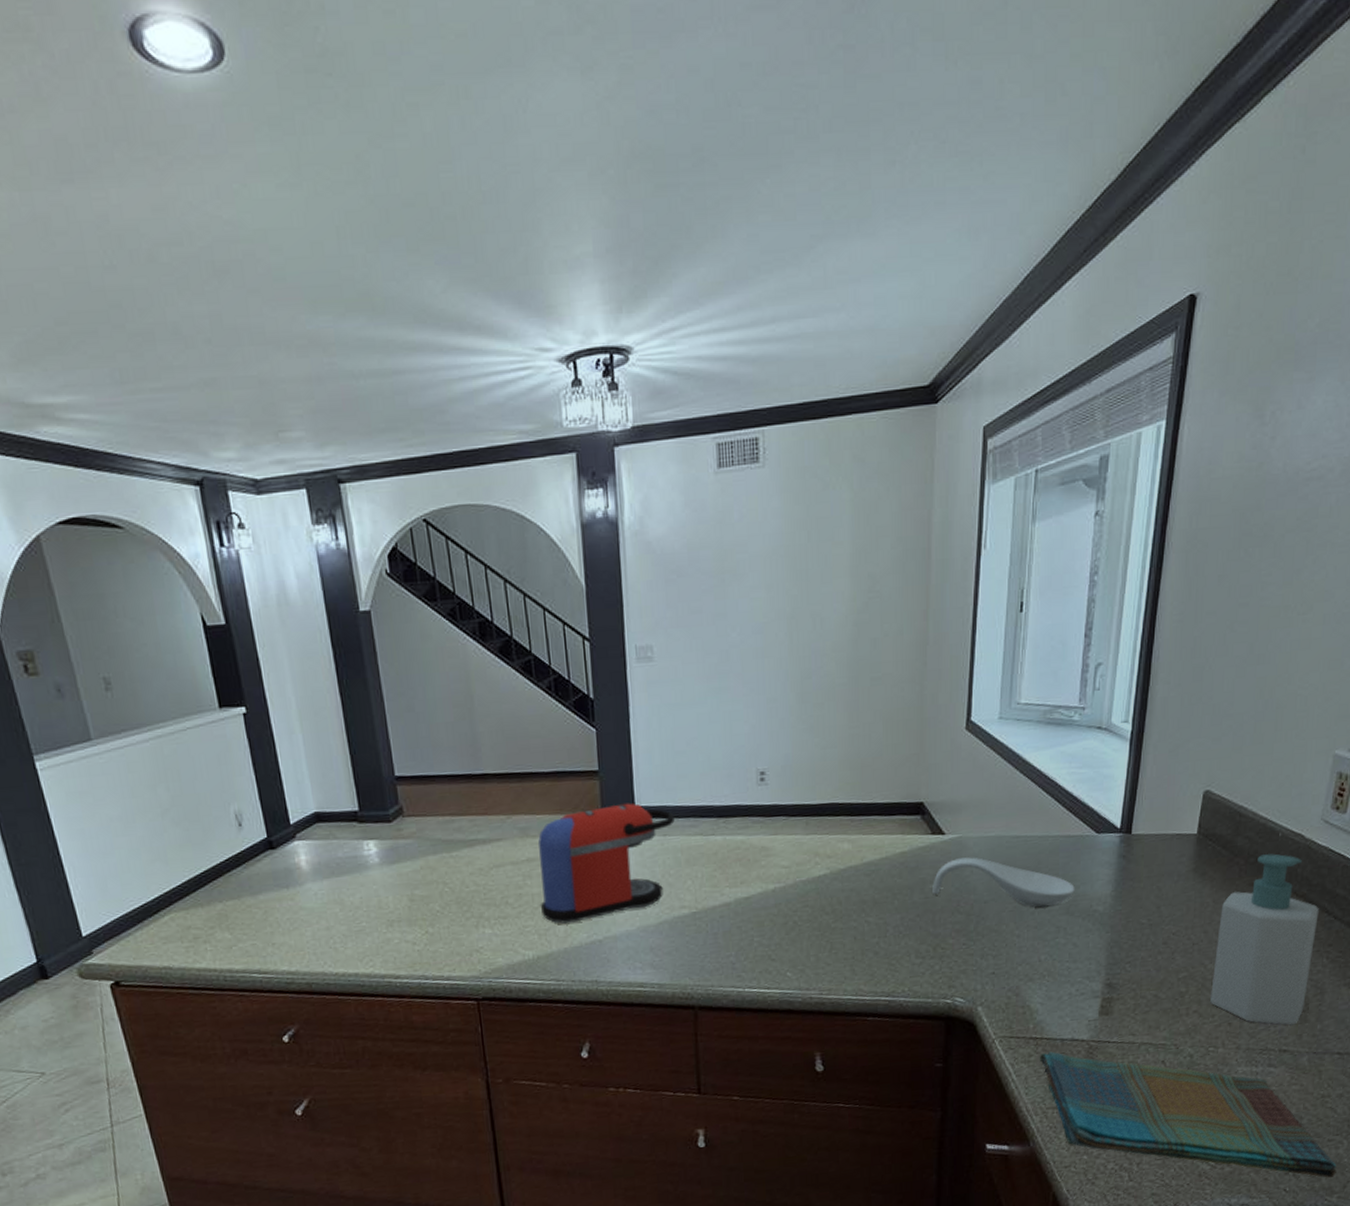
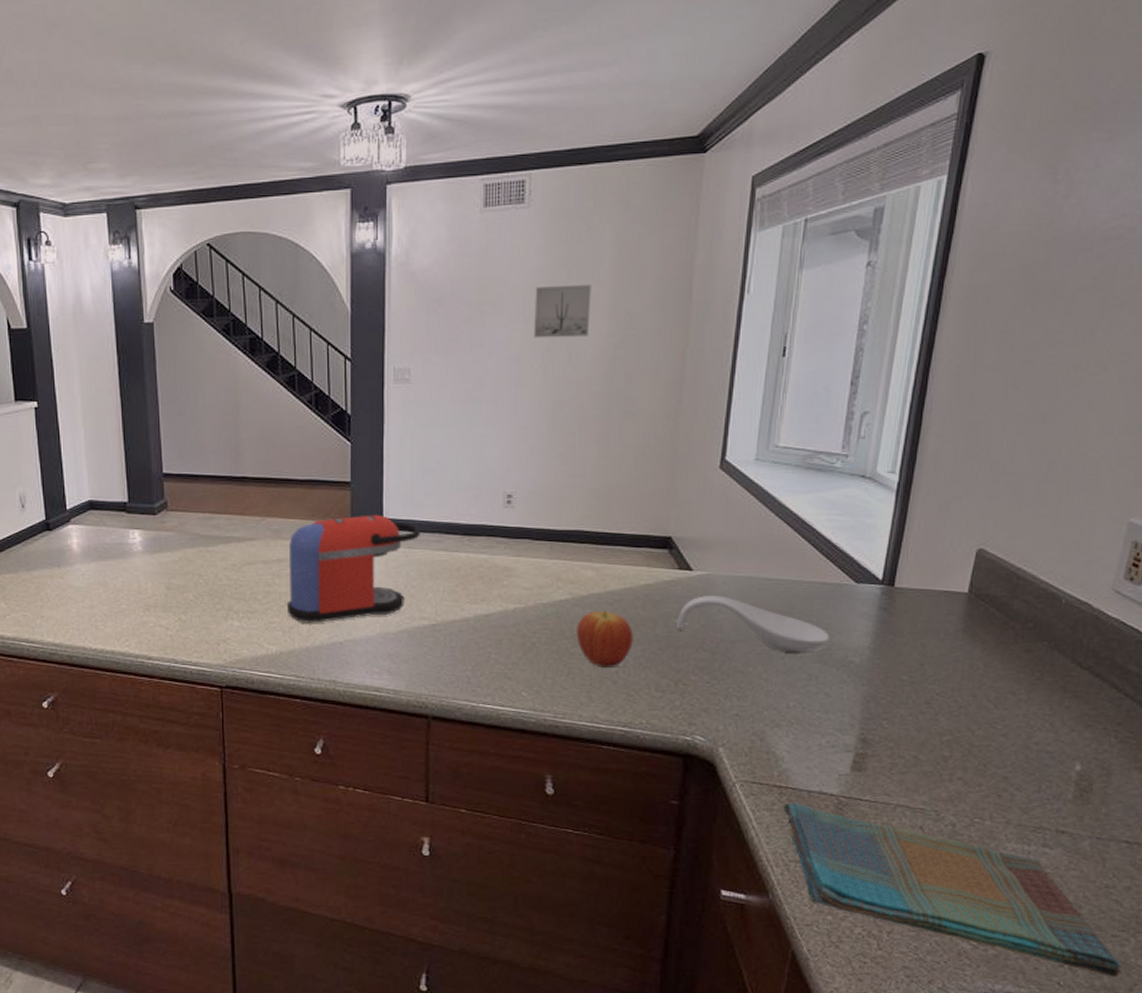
wall art: none [775,546,833,607] -> present [534,284,591,339]
fruit: none [836,882,892,940] -> present [576,610,633,667]
soap bottle: present [1210,854,1319,1025] -> none [977,621,1107,805]

